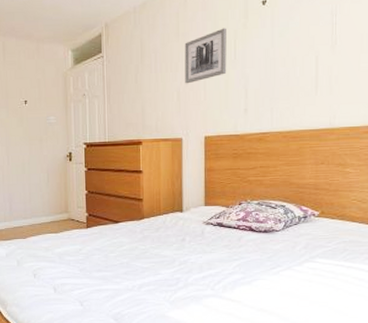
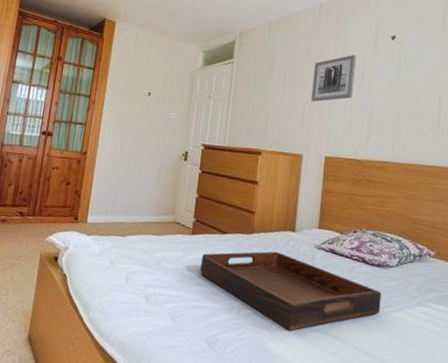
serving tray: none [99,232,270,300] -> present [200,251,382,331]

